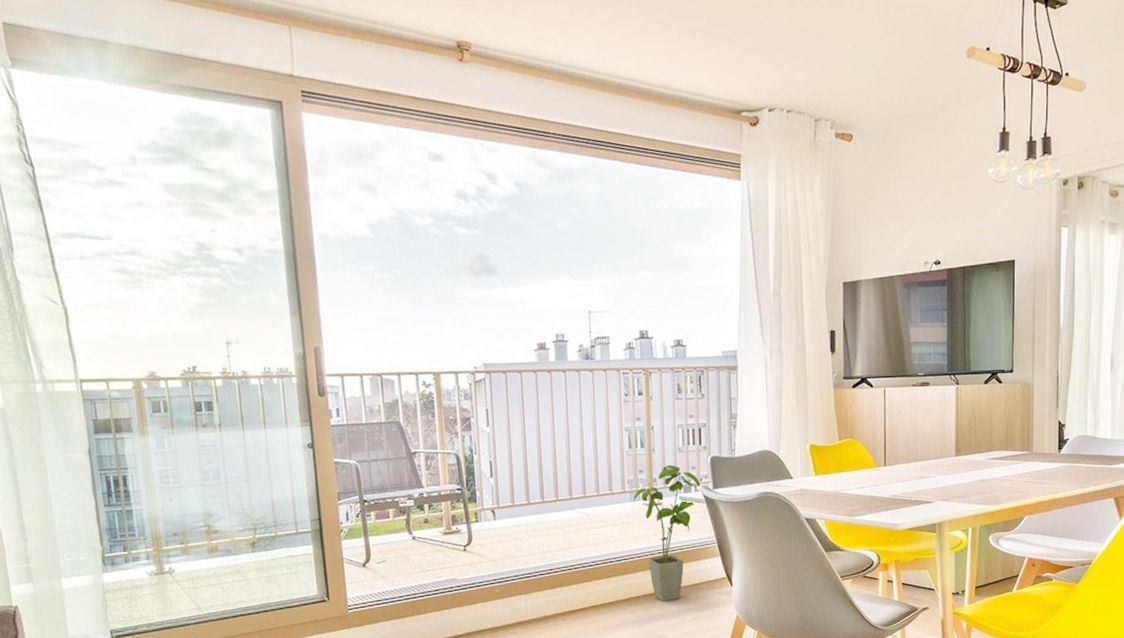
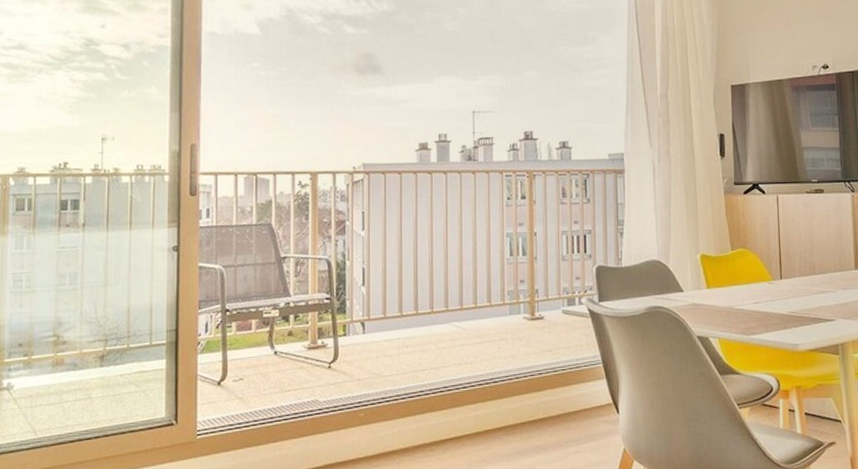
house plant: present [633,464,701,602] -> none [513,274,586,431]

